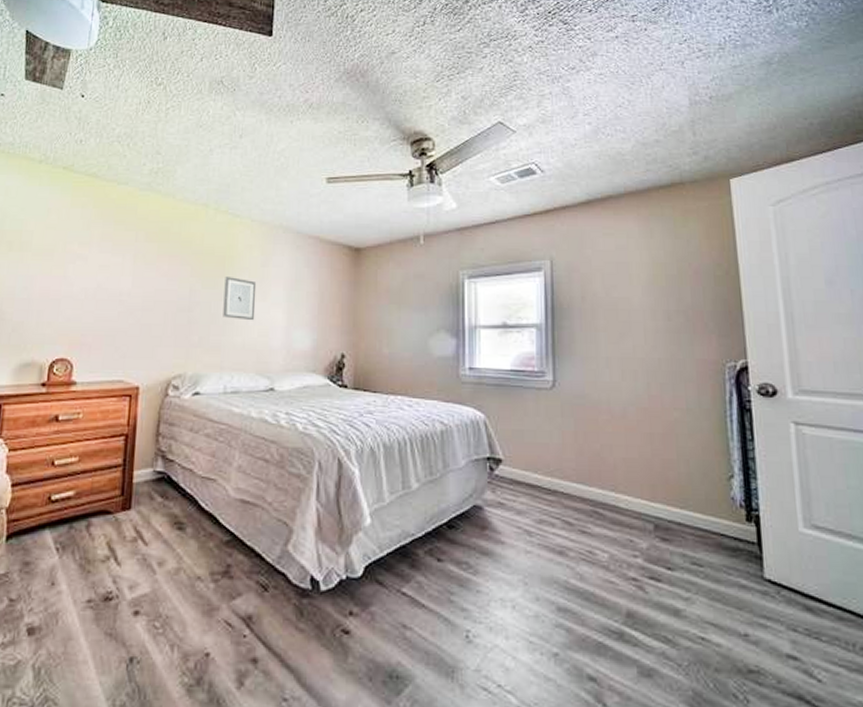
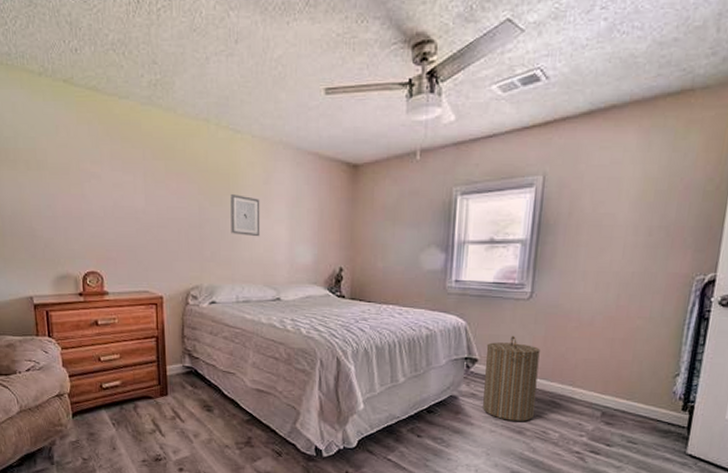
laundry hamper: none [510,431,575,538] -> present [483,336,540,421]

